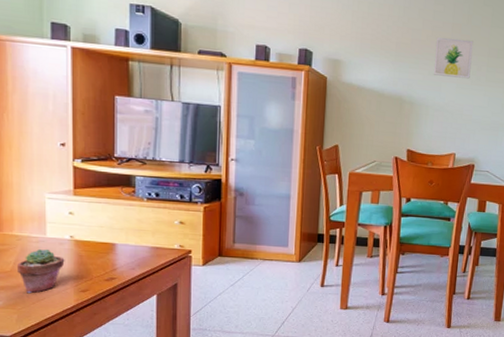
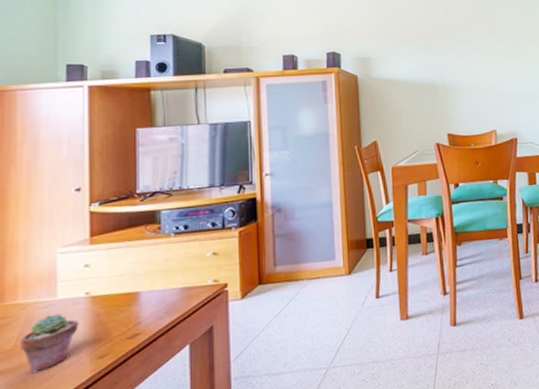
wall art: present [434,37,474,79] -> none [460,20,498,58]

